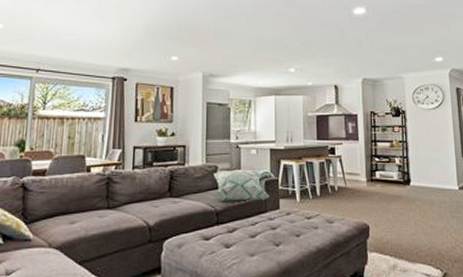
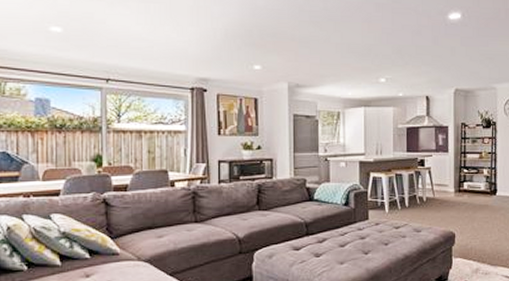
decorative pillow: present [212,170,270,201] -> none [301,183,359,214]

